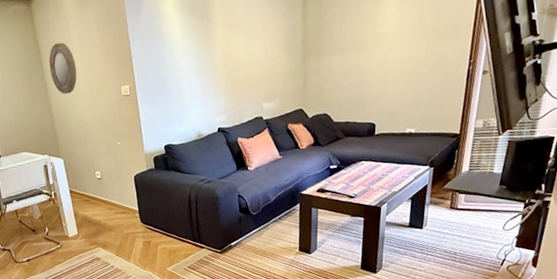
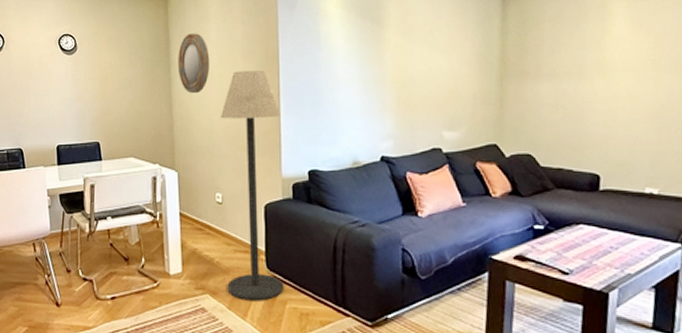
floor lamp: none [90,69,156,248] -> present [220,71,284,301]

